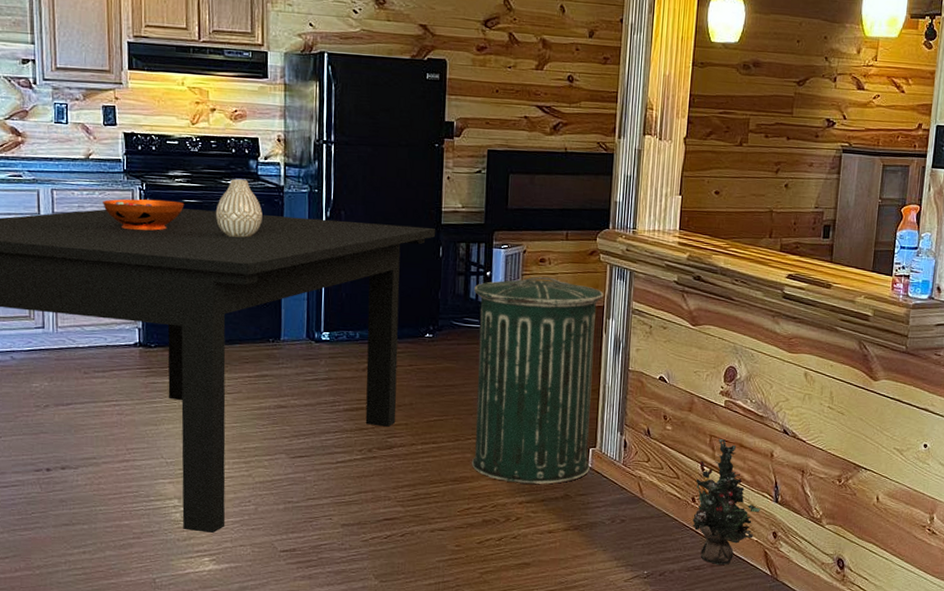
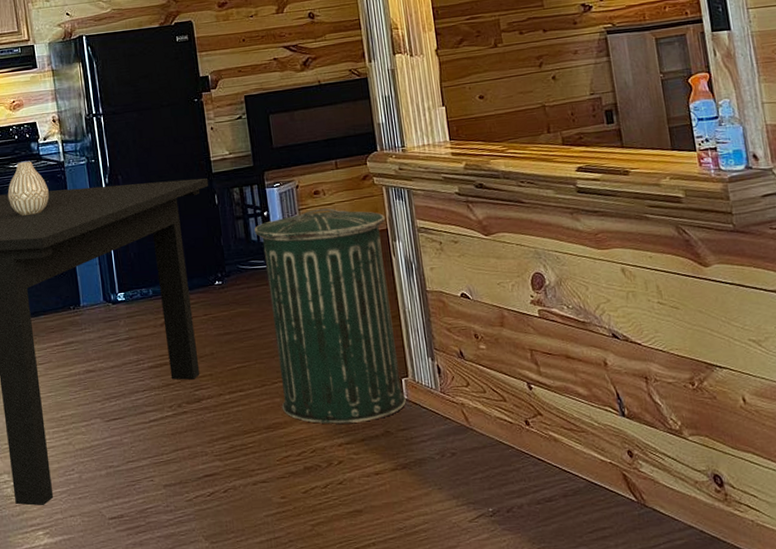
decorative plant: present [689,438,760,565] -> none [516,351,607,494]

